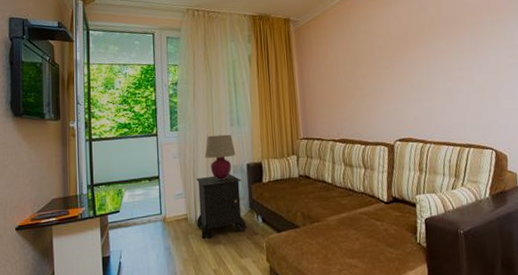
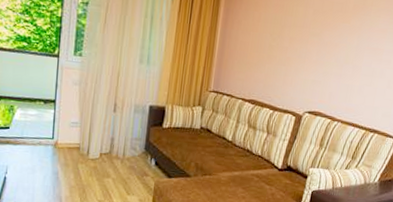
nightstand: present [196,174,247,240] -> none [88,110,141,171]
table lamp: present [204,134,236,180] -> none [106,68,140,117]

